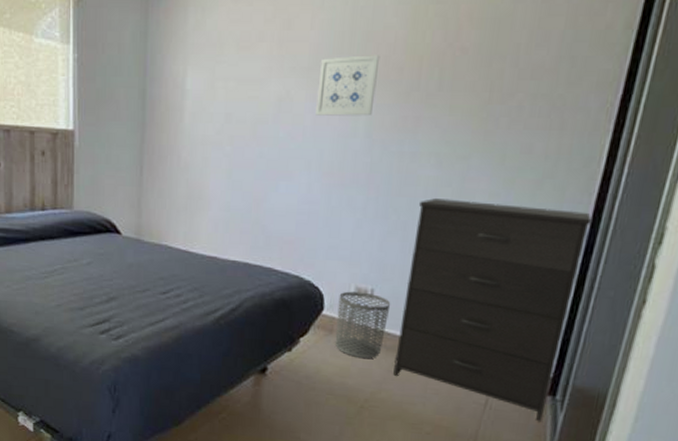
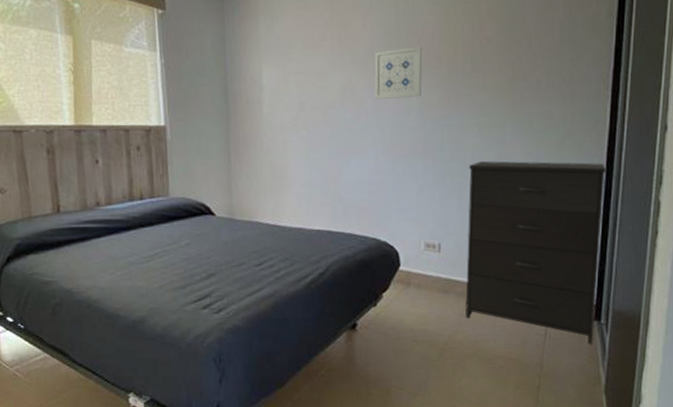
waste bin: present [335,291,391,358] -> none [412,247,456,305]

